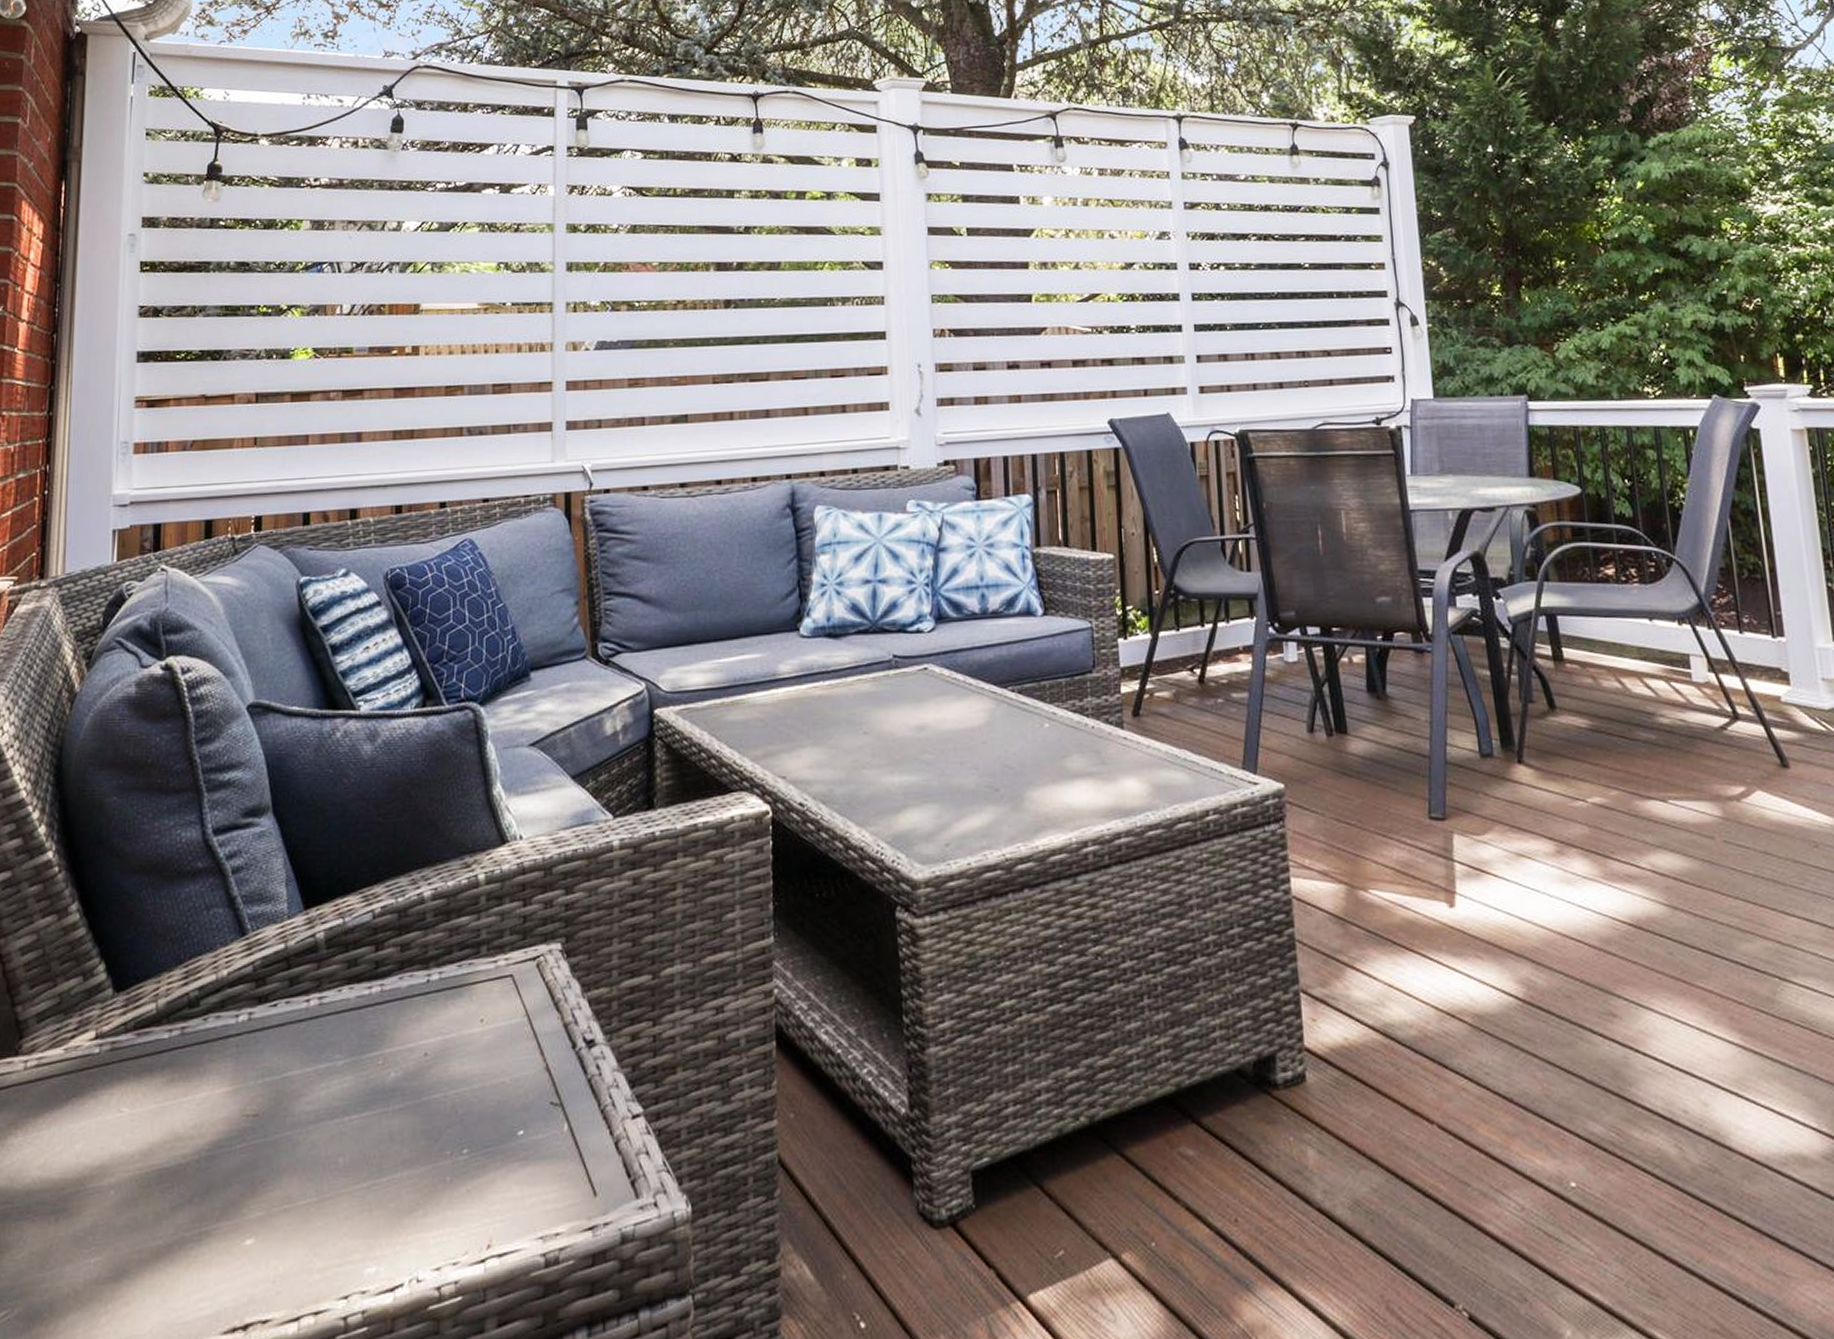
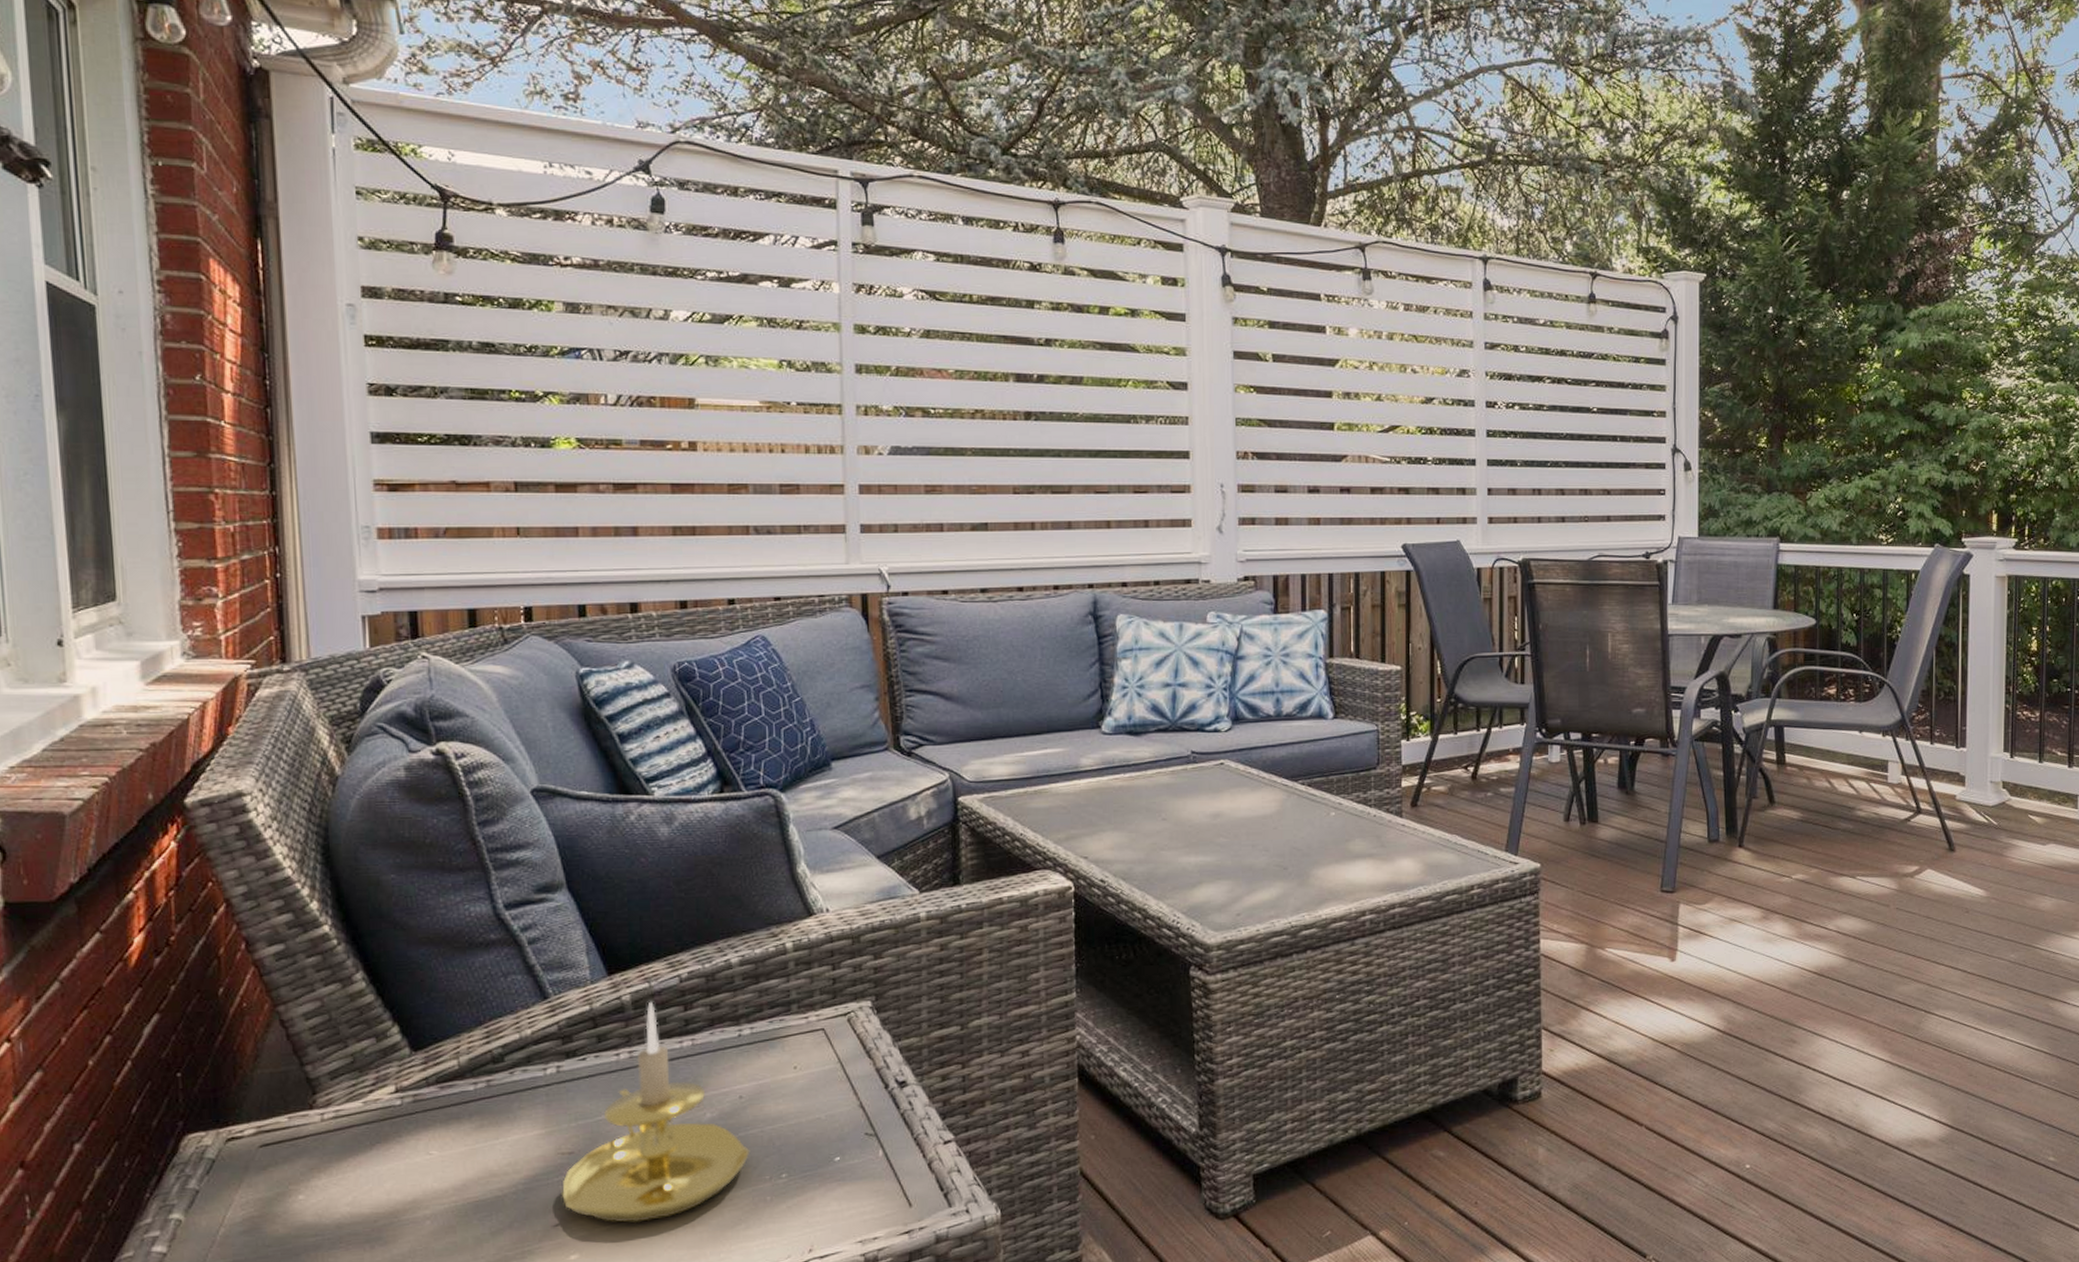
candle holder: none [243,939,433,1204] -> present [562,1001,750,1223]

